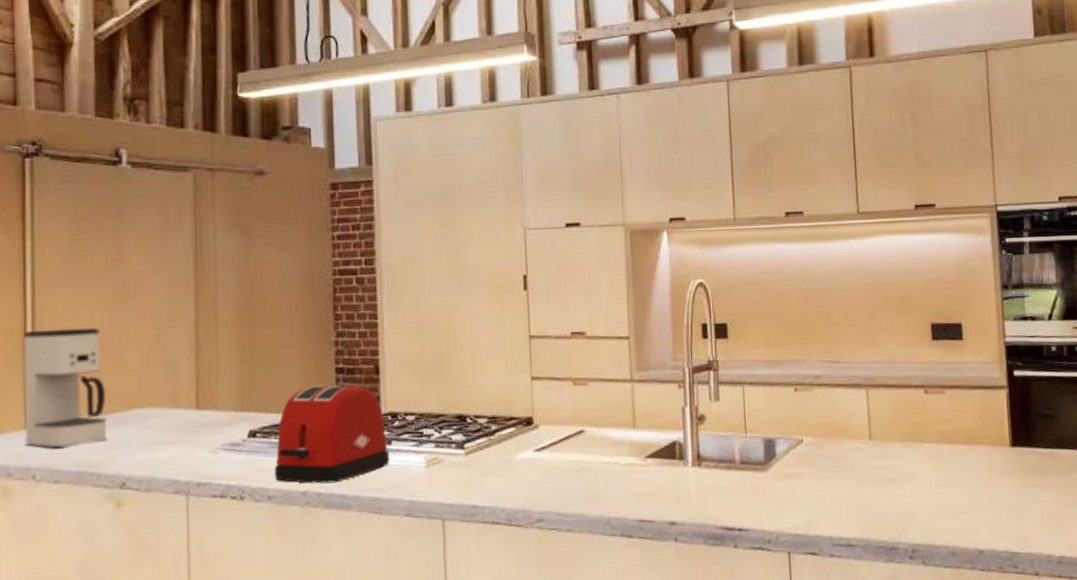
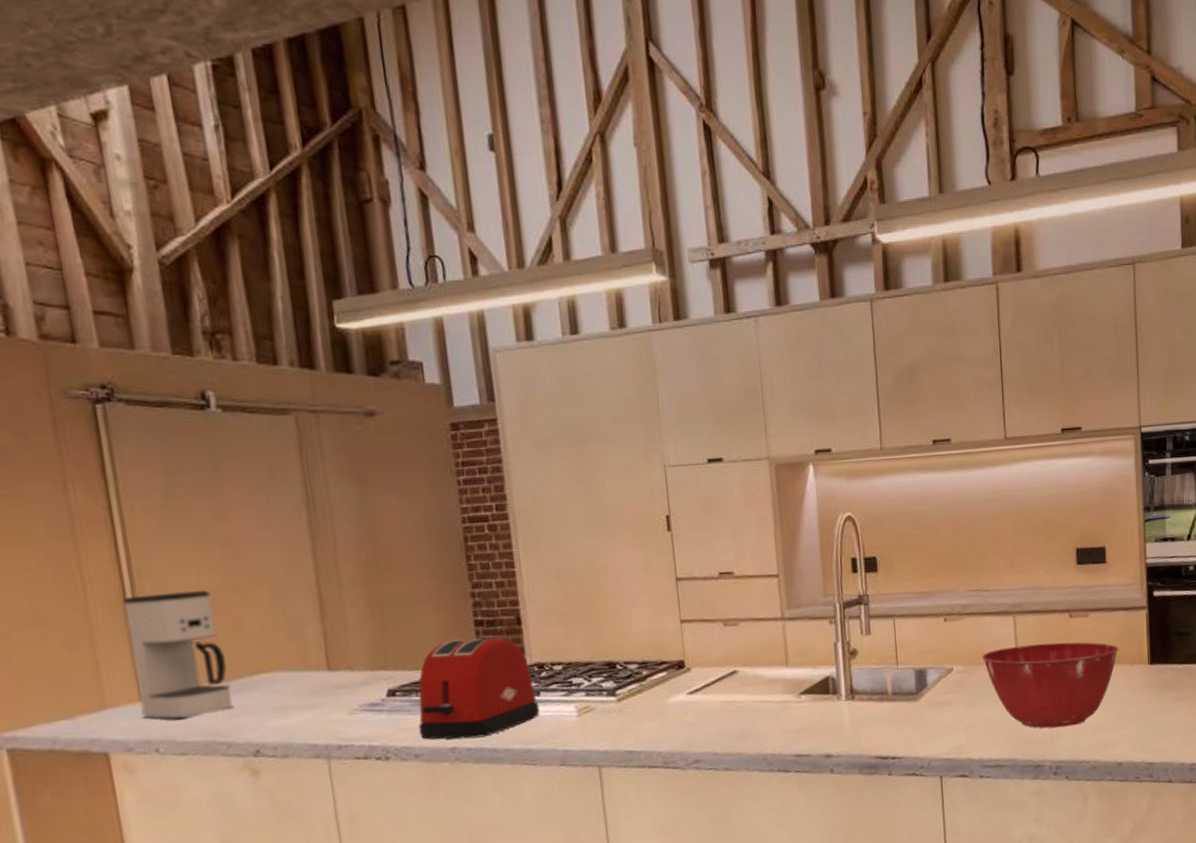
mixing bowl: none [832,418,978,509] -> present [981,642,1119,729]

